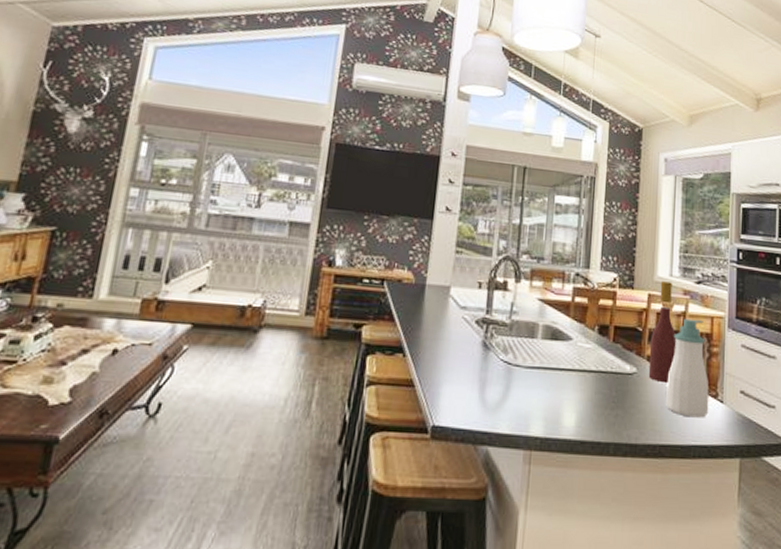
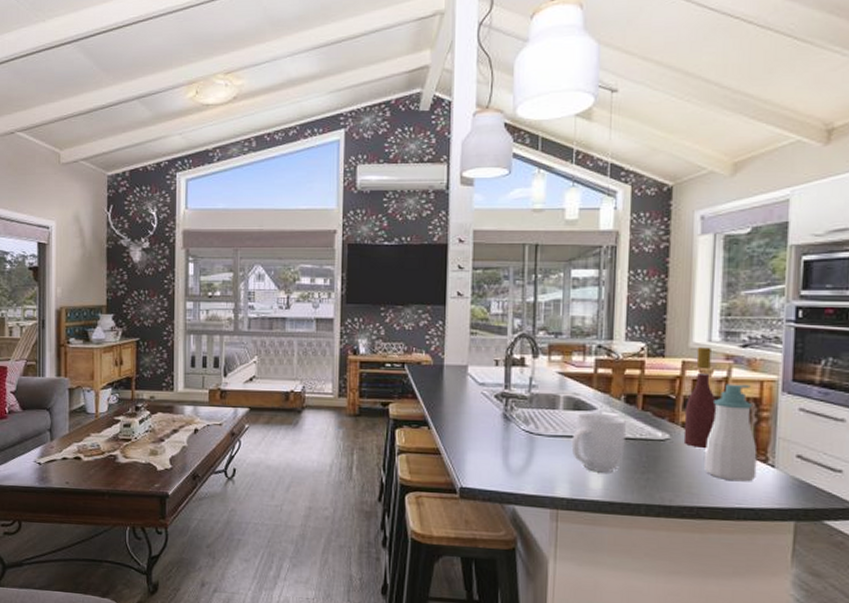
mug: none [547,343,599,408] -> present [571,413,627,472]

